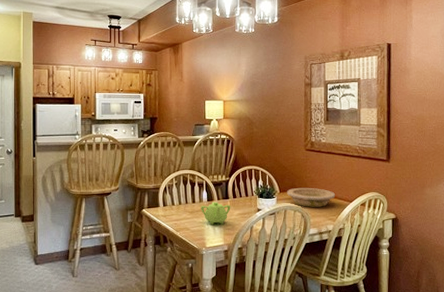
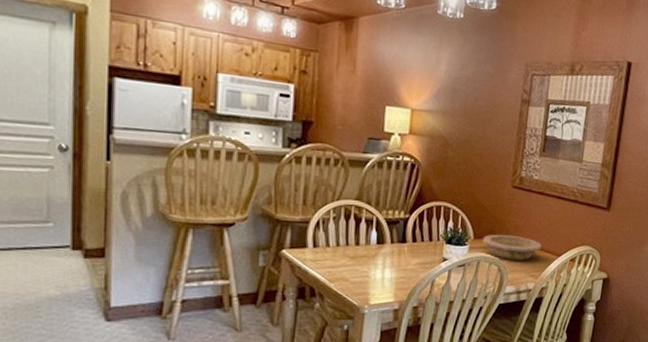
teapot: present [201,201,231,225] -> none [366,245,408,276]

